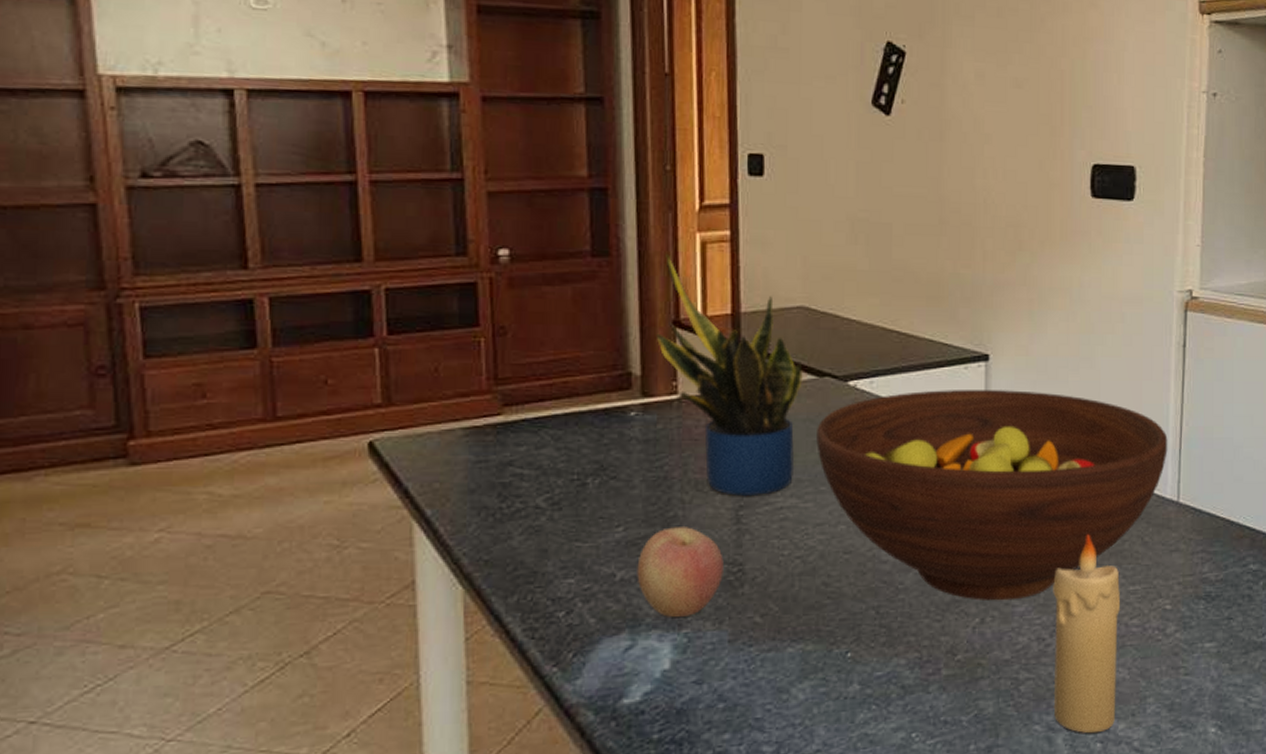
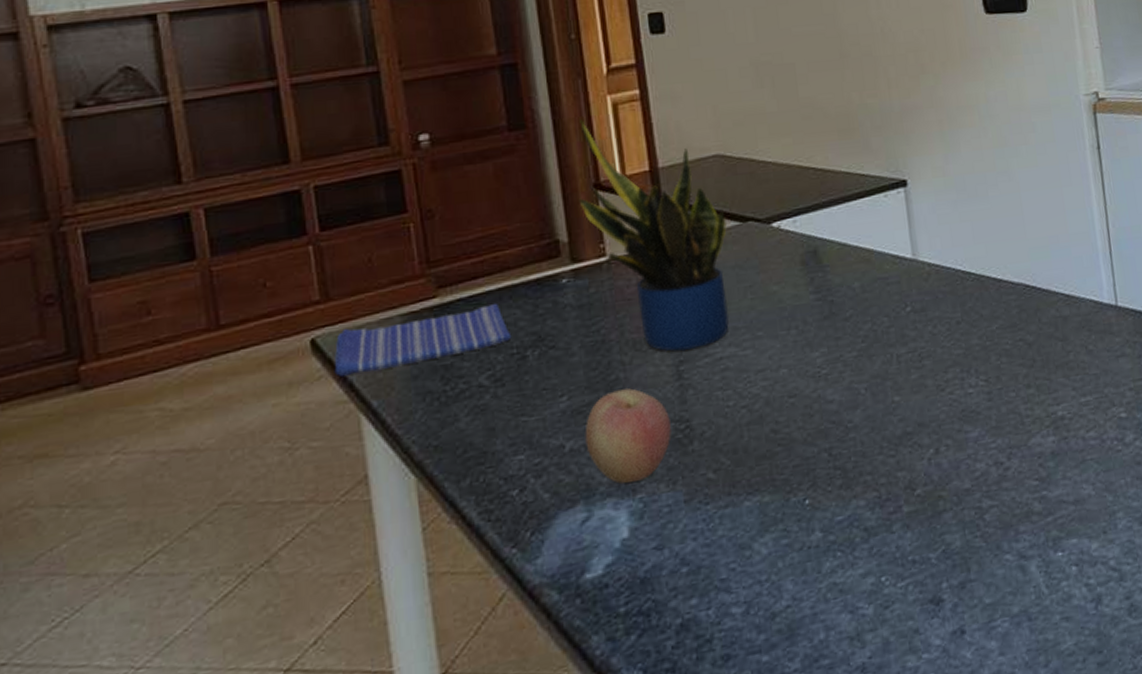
dish towel: none [390,427,574,483] -> present [334,303,512,378]
fruit bowl: present [816,390,1168,601] -> none [746,211,1099,430]
candle: present [1053,534,1120,734] -> none [1003,349,1087,558]

